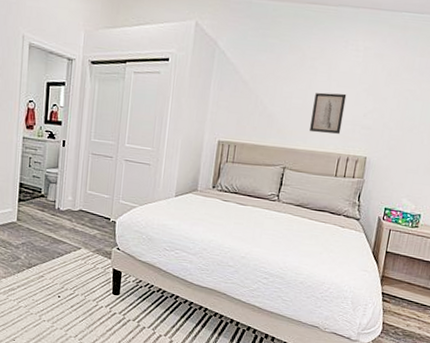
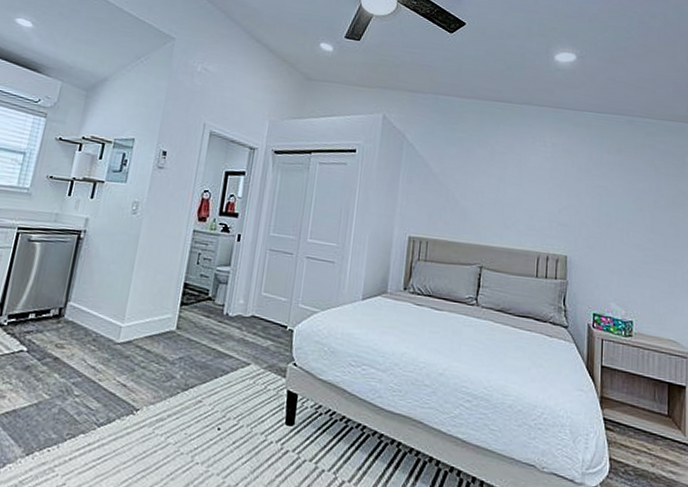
wall art: present [310,92,347,134] -> none [505,187,540,231]

